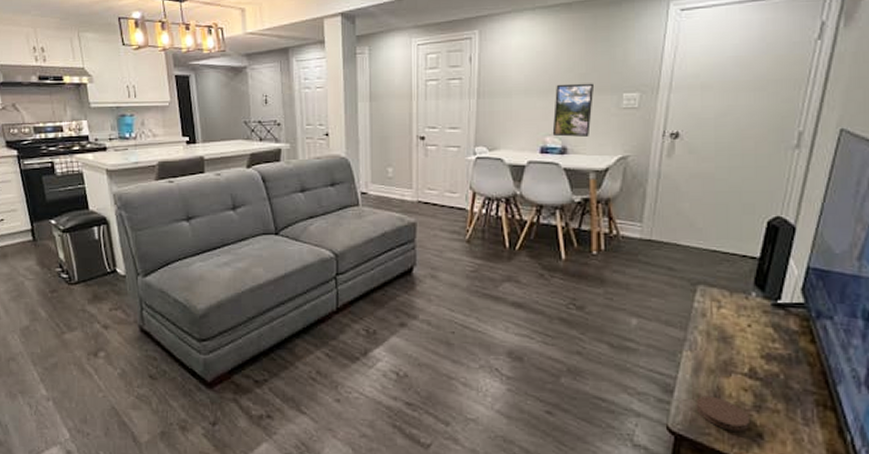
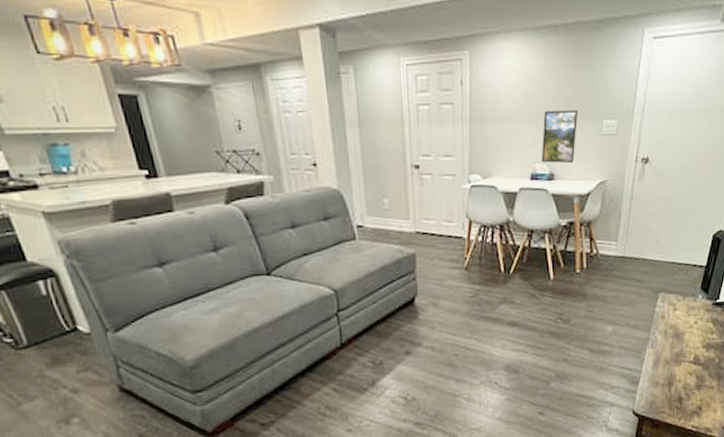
coaster: present [696,395,751,431] -> none [654,382,693,407]

